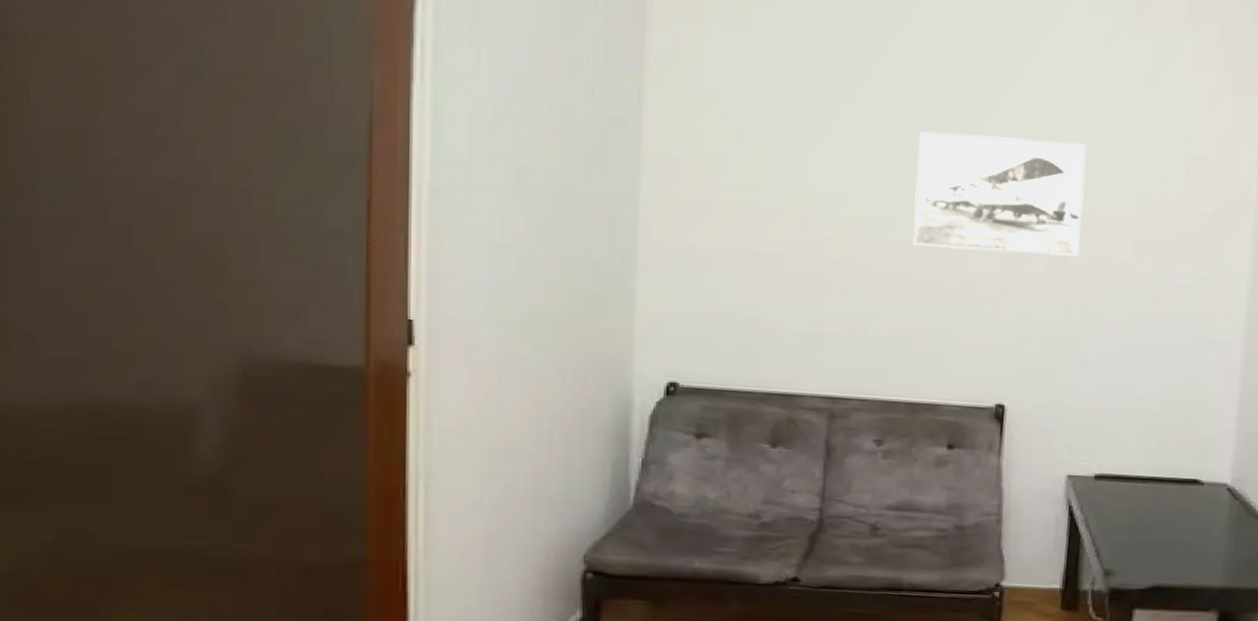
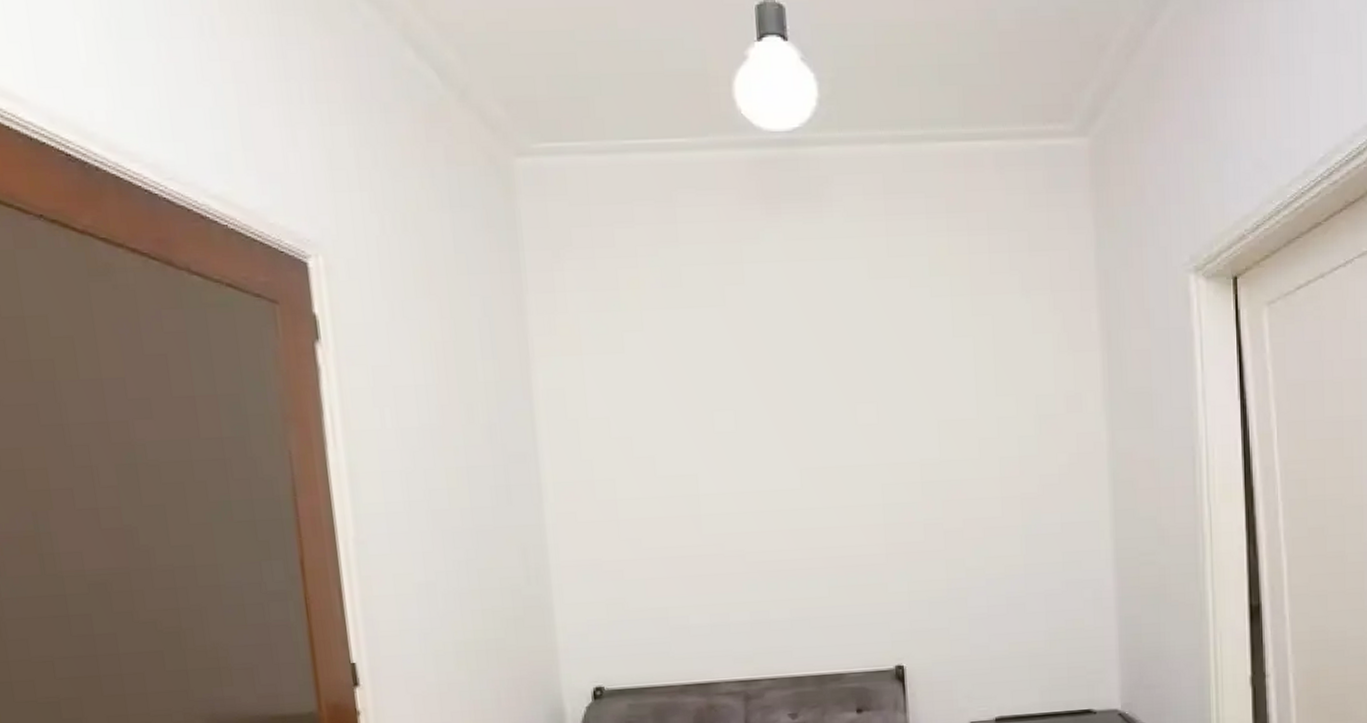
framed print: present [912,131,1086,257] -> none [791,416,953,531]

